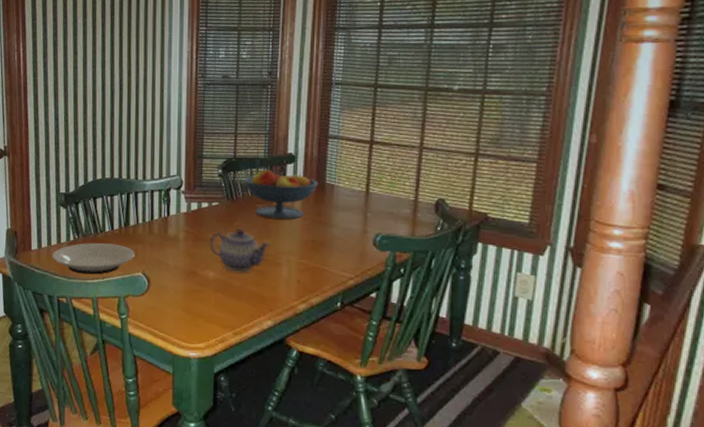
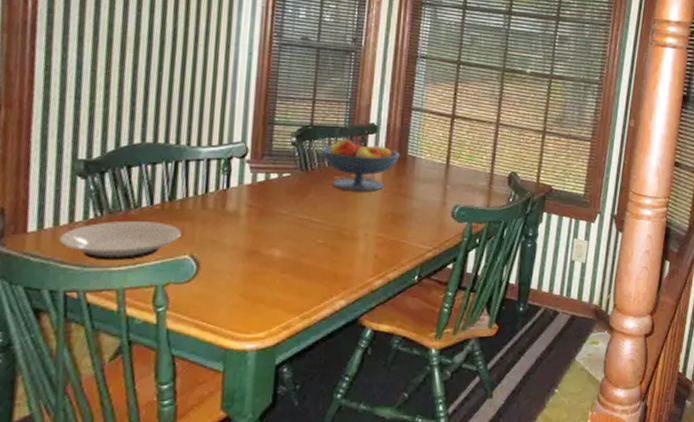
teapot: present [210,229,270,272] -> none [277,202,347,249]

